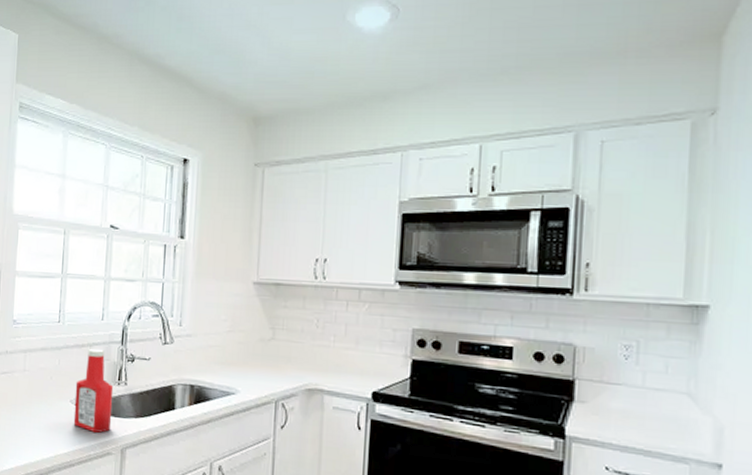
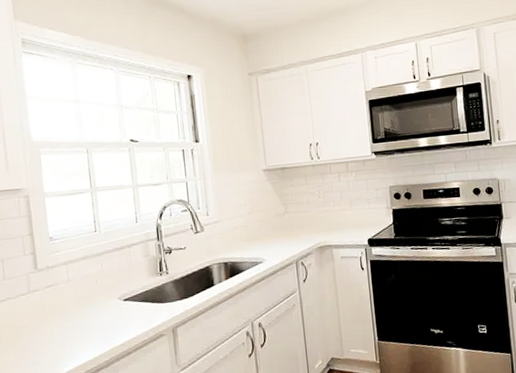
ketchup bottle: present [73,348,114,433] -> none [120,247,161,321]

